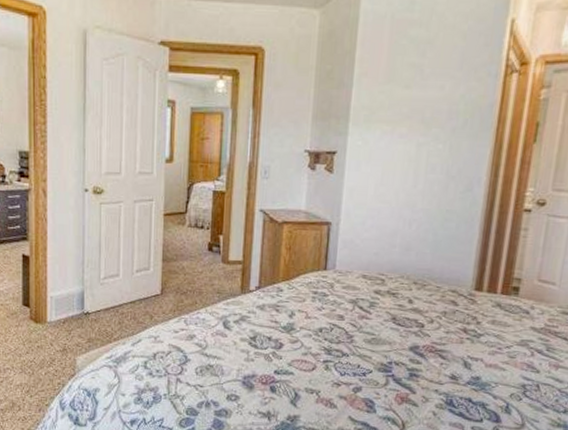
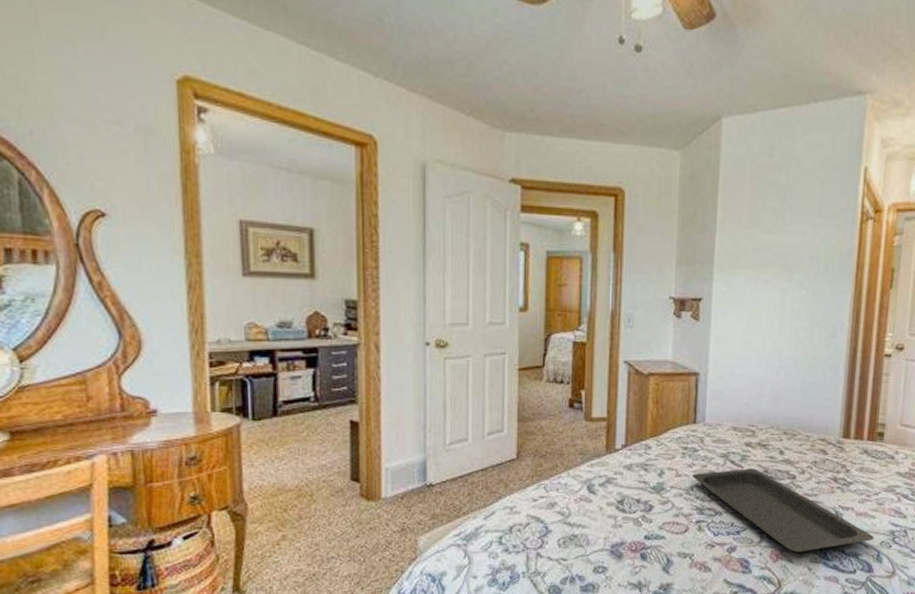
serving tray: none [321,314,504,399] -> present [692,468,874,554]

